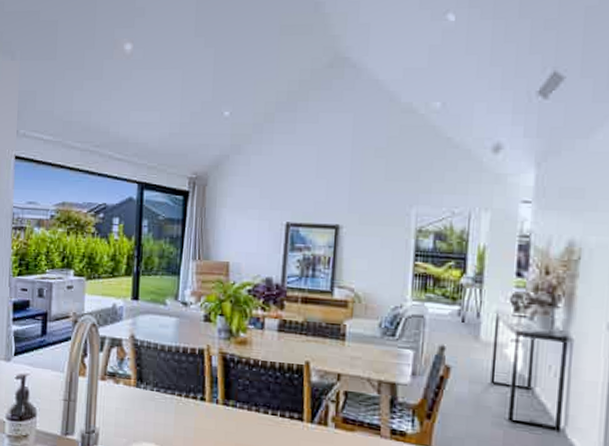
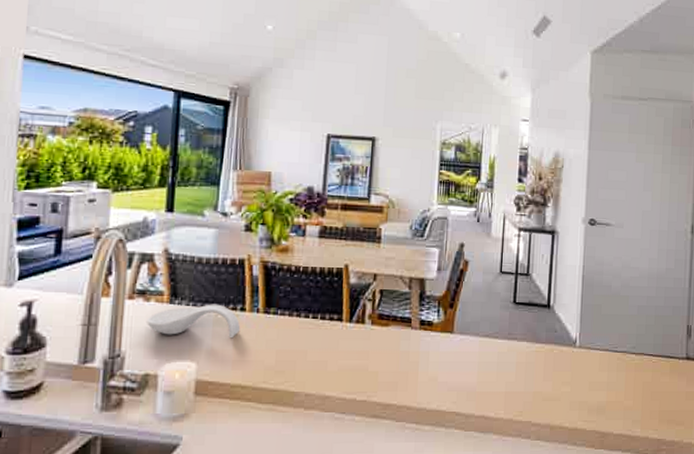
spoon rest: none [117,391,200,427] -> present [147,304,240,339]

